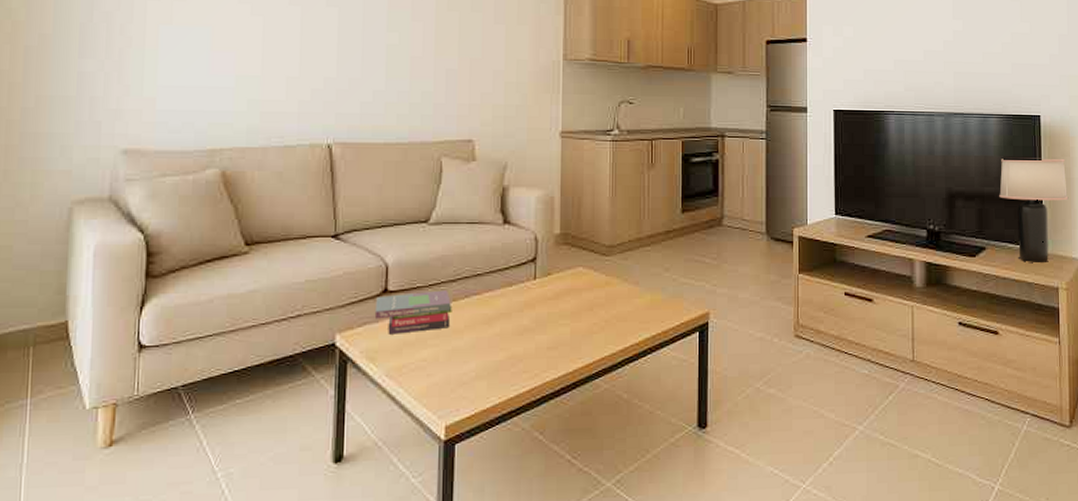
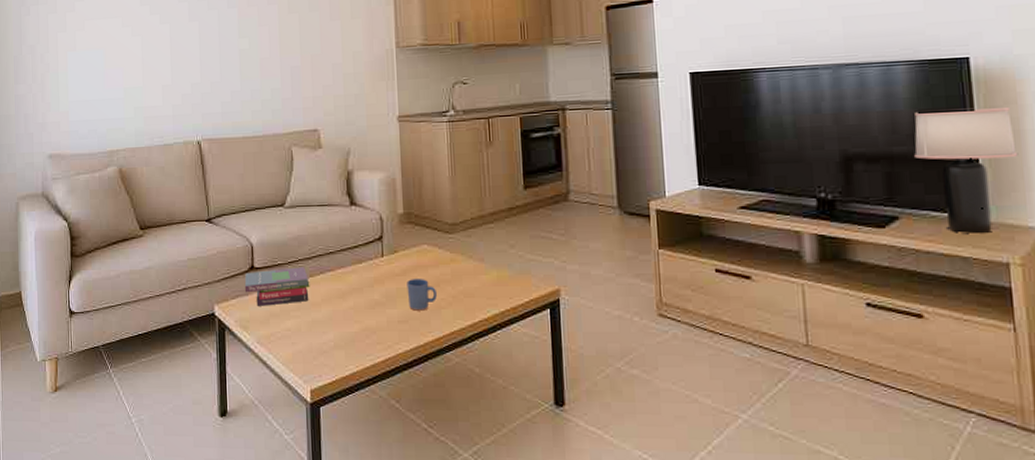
mug: none [559,301,590,336] -> present [407,278,438,311]

